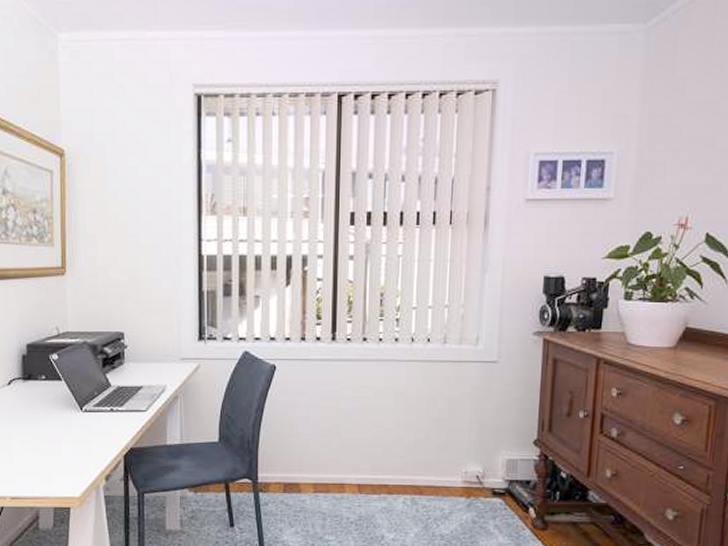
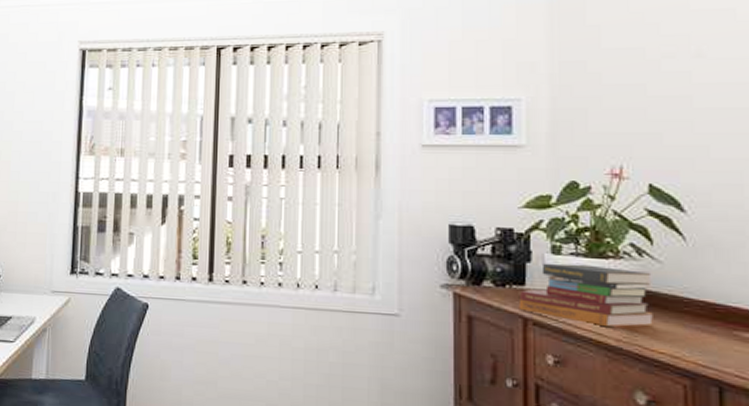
books: none [594,308,698,362] -> present [518,263,655,328]

